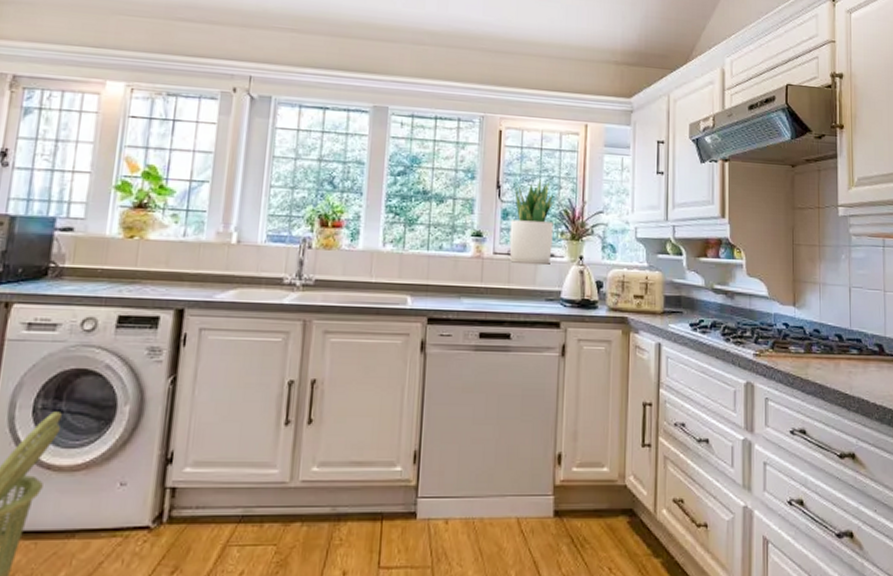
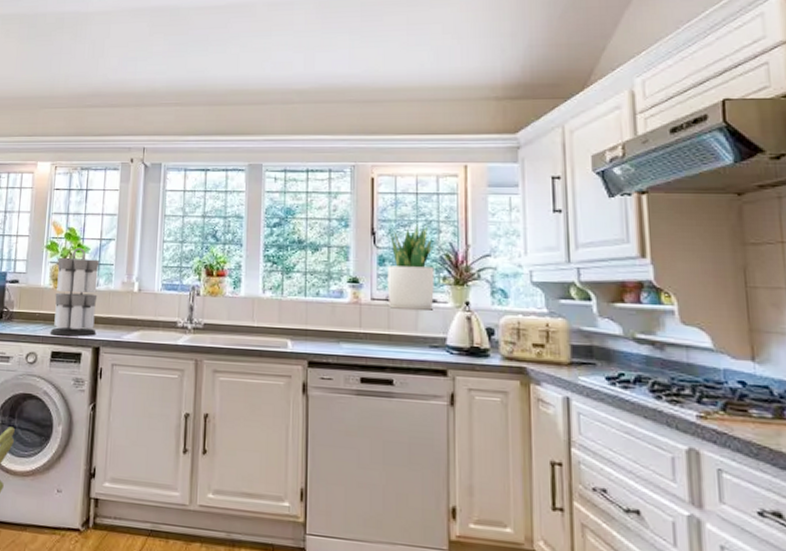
spice rack: none [116,189,188,297] -> present [50,247,100,337]

